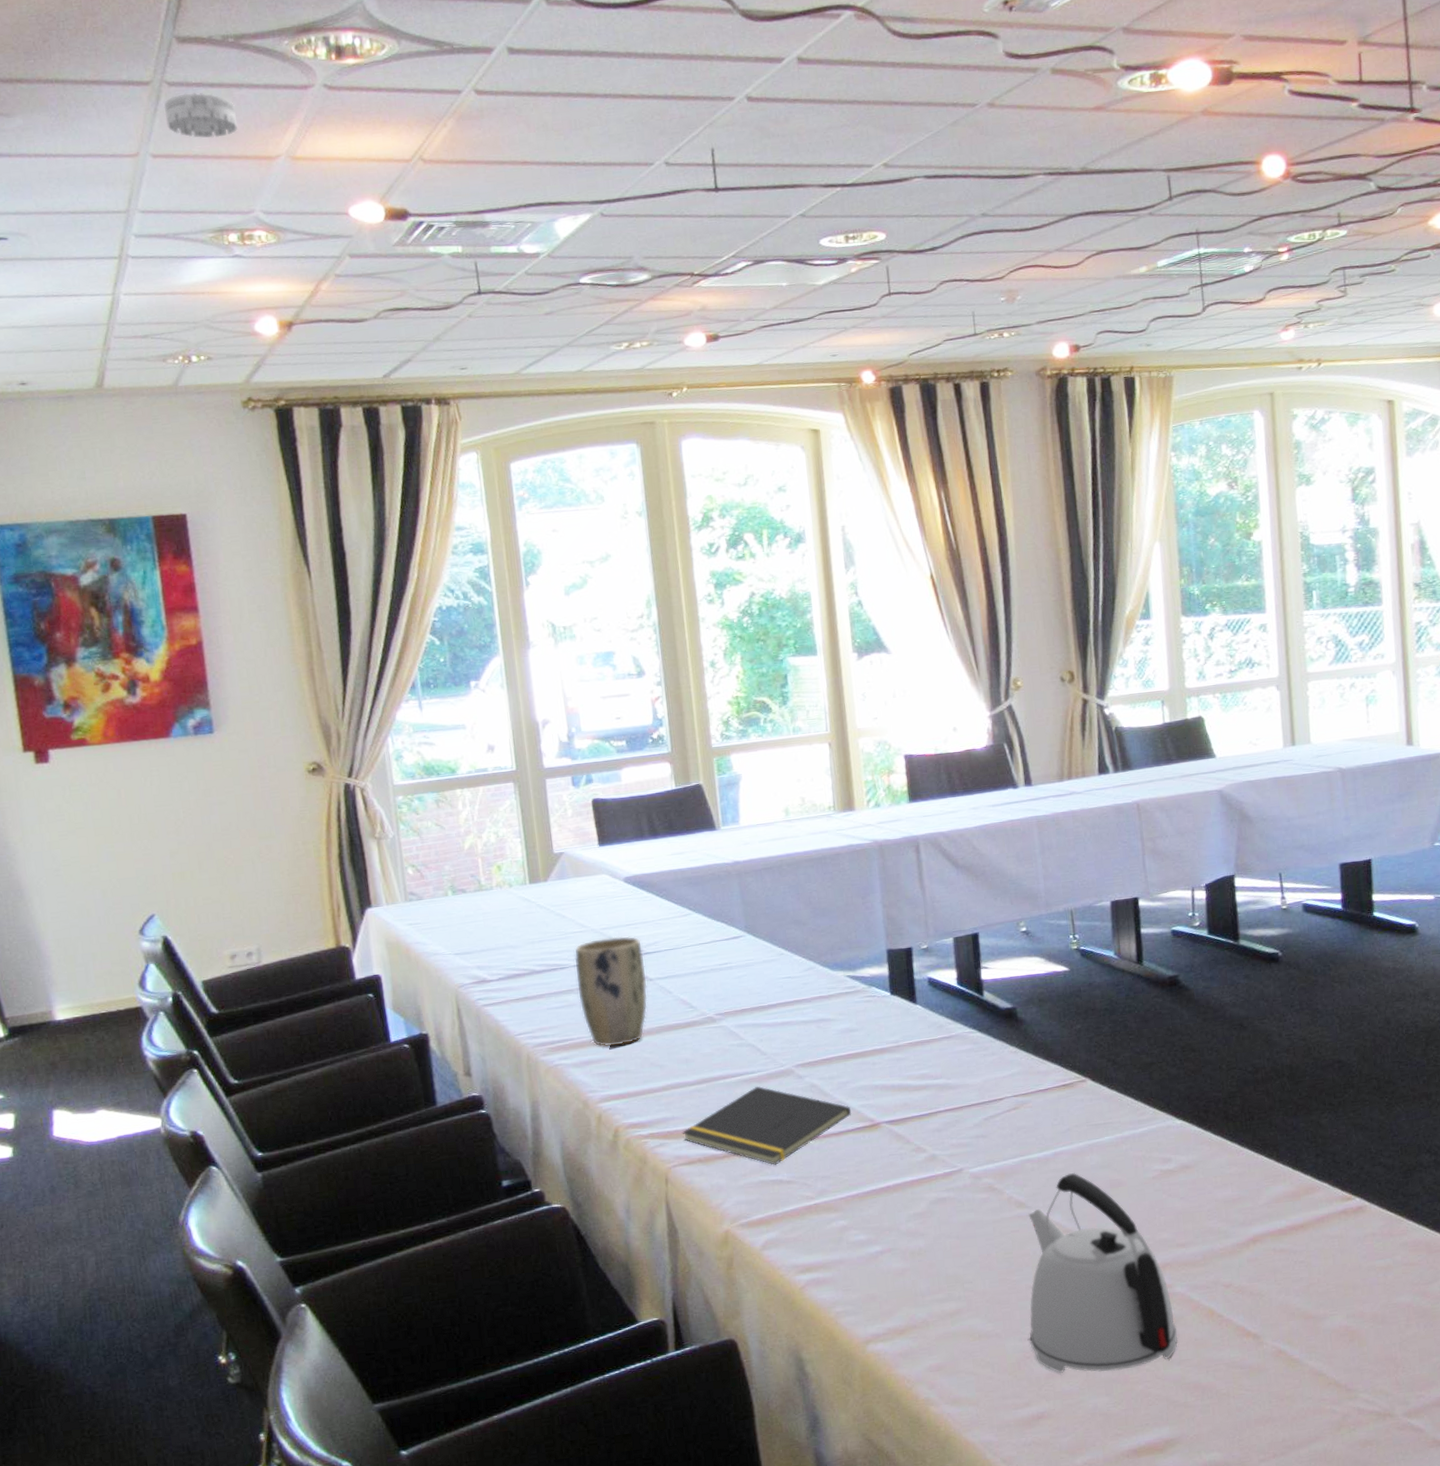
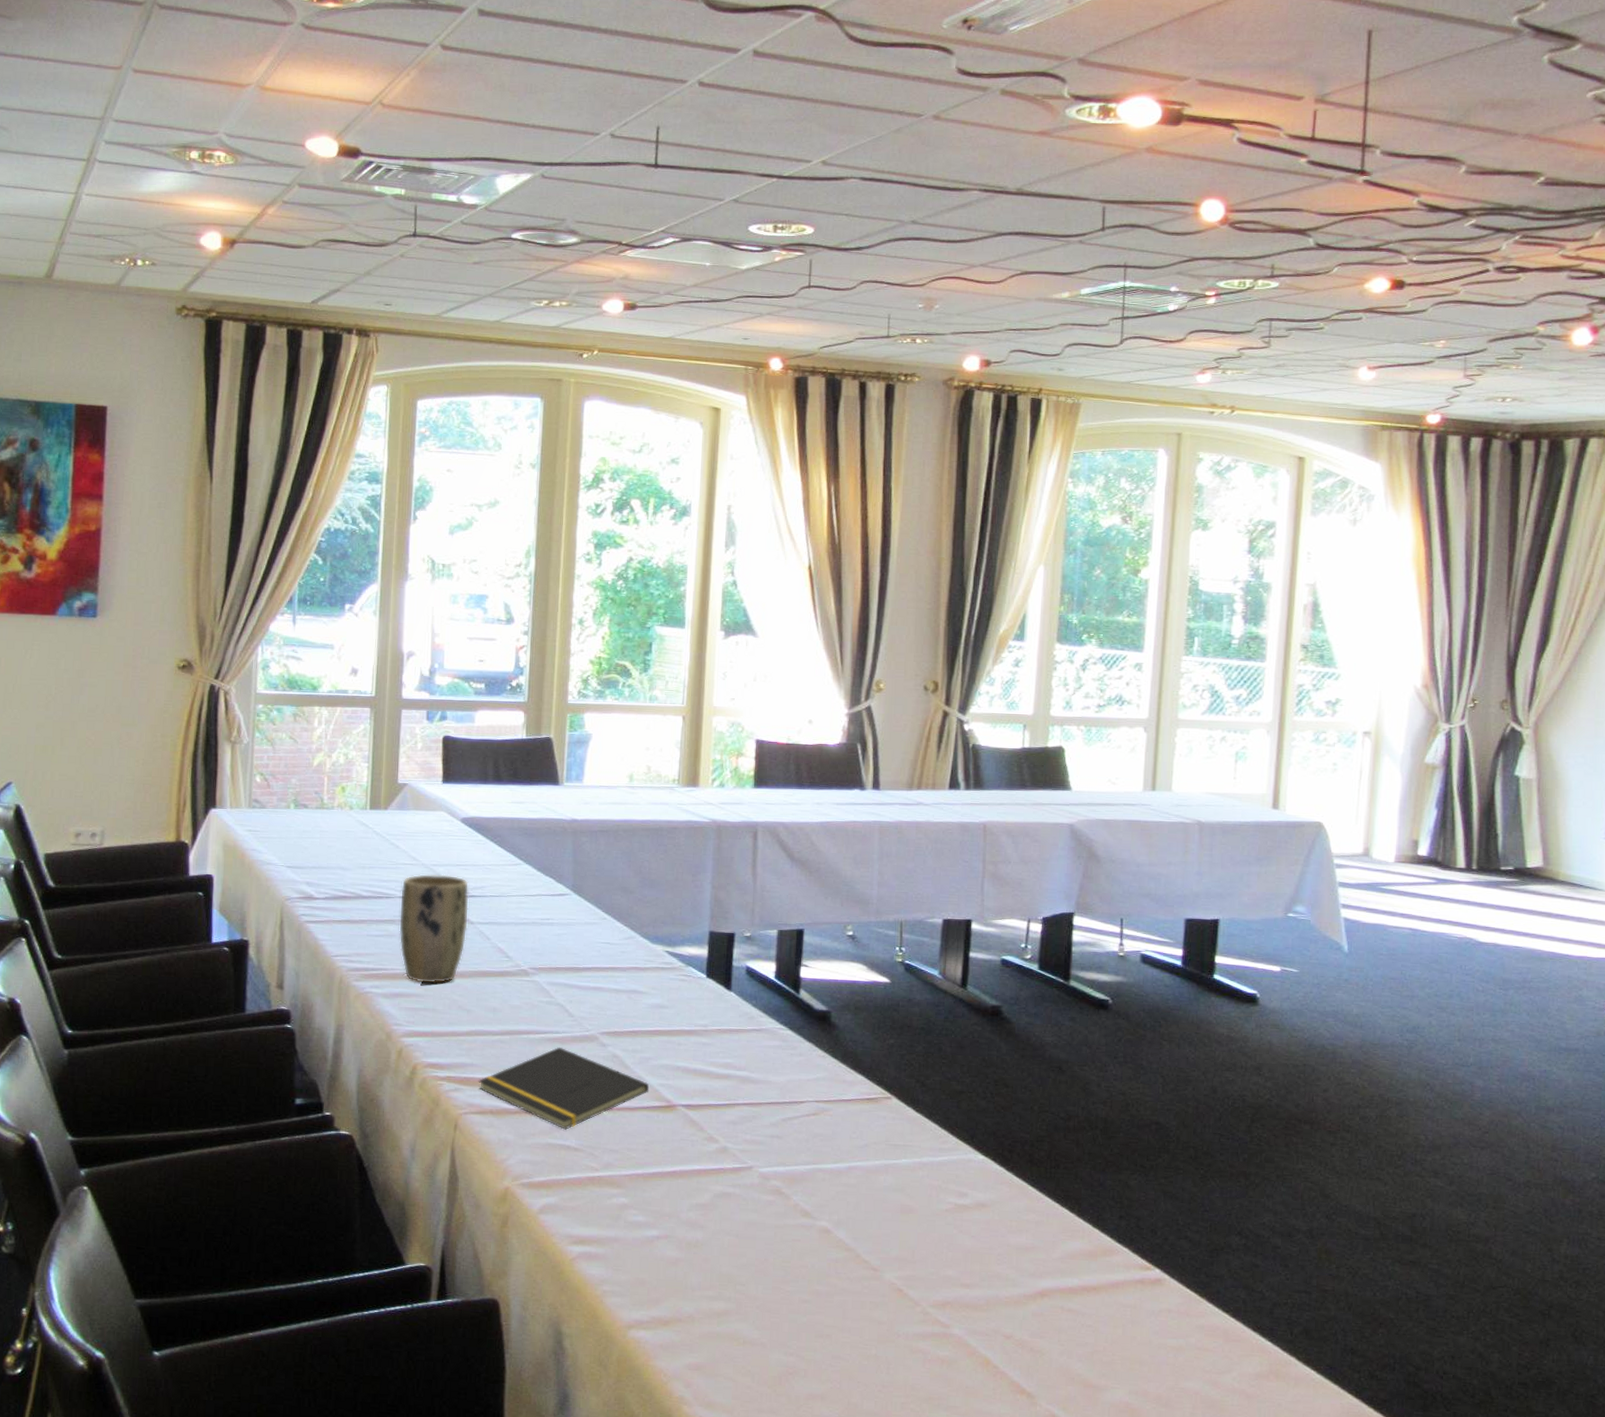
smoke detector: present [164,92,237,138] -> none [151,17,217,61]
kettle: present [1028,1173,1178,1373] -> none [795,1191,949,1405]

